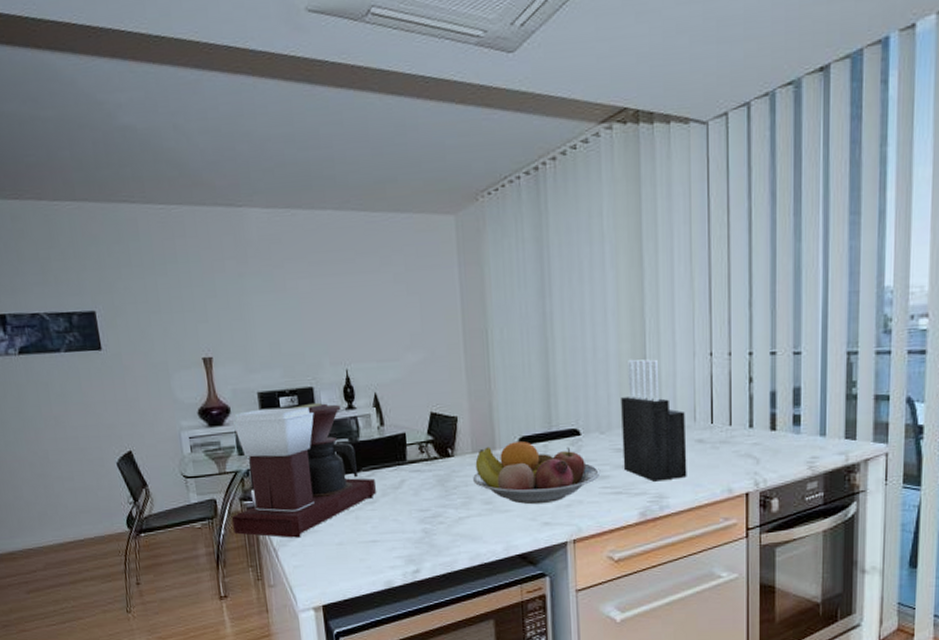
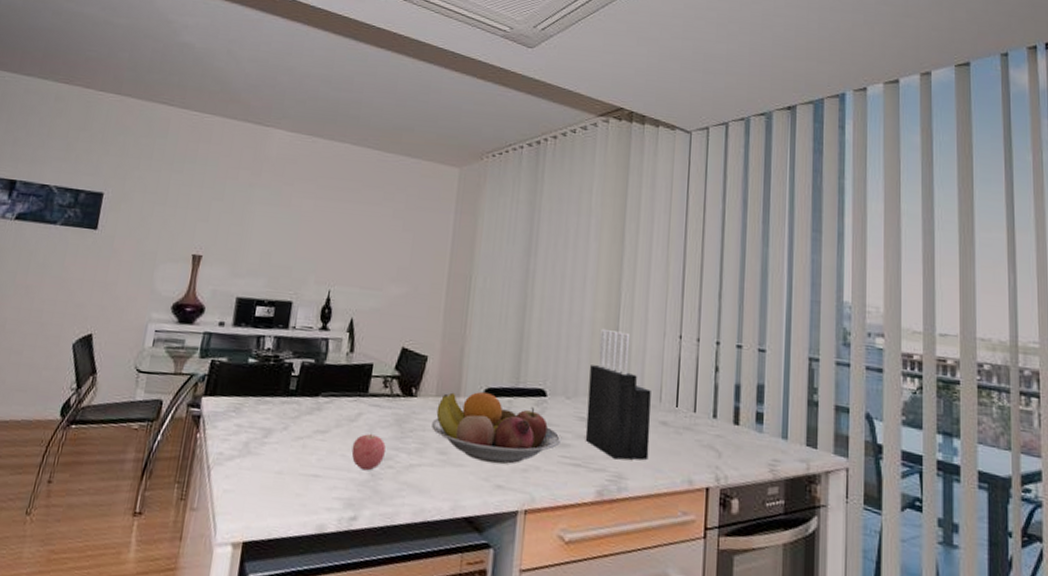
coffee maker: present [231,402,377,538] -> none [171,314,332,458]
apple: none [402,496,434,530] -> present [351,433,386,471]

